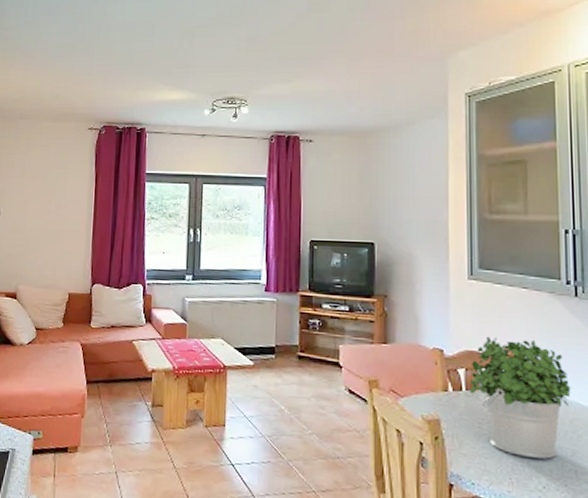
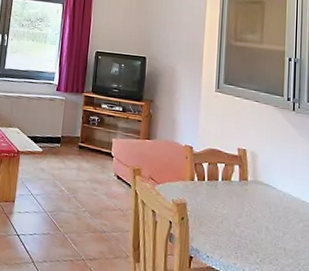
potted plant: present [469,336,571,459] -> none [210,138,286,238]

